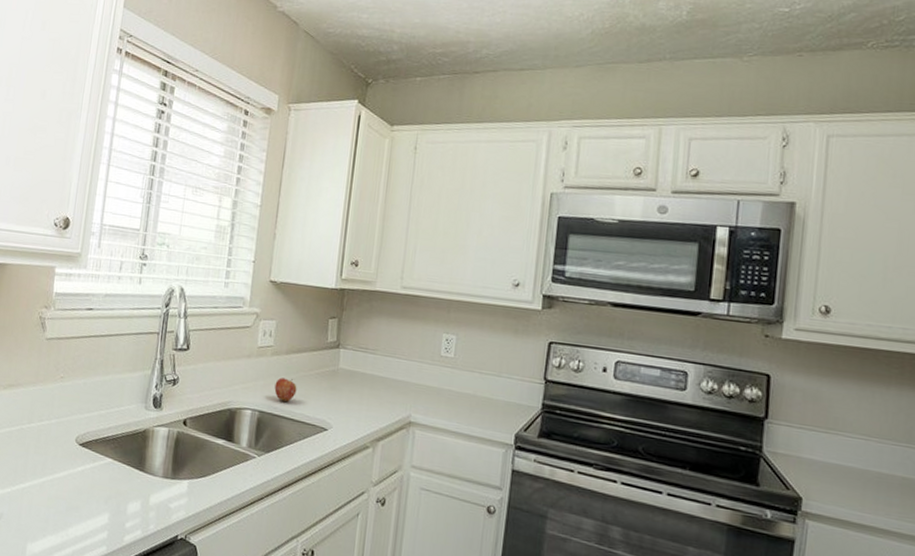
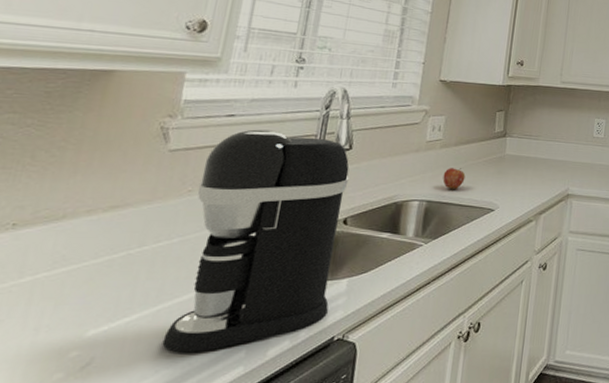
coffee maker: none [47,323,188,526] -> present [162,129,349,353]

